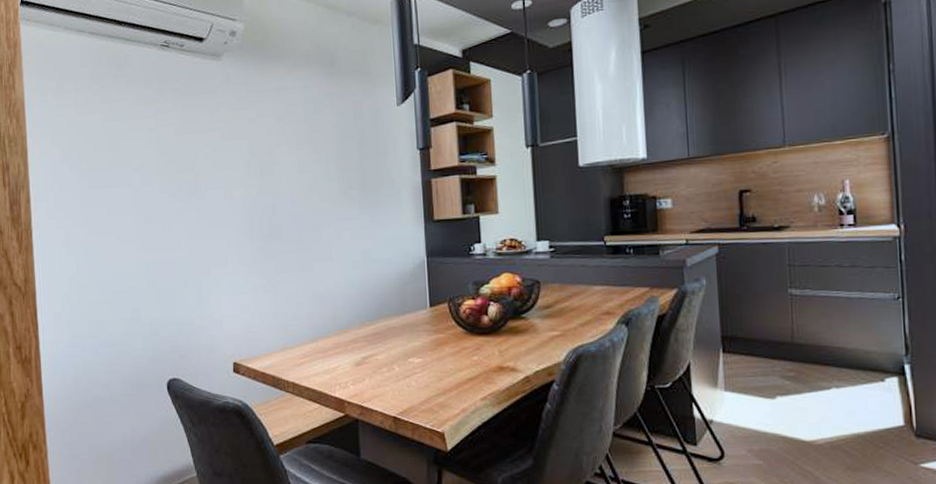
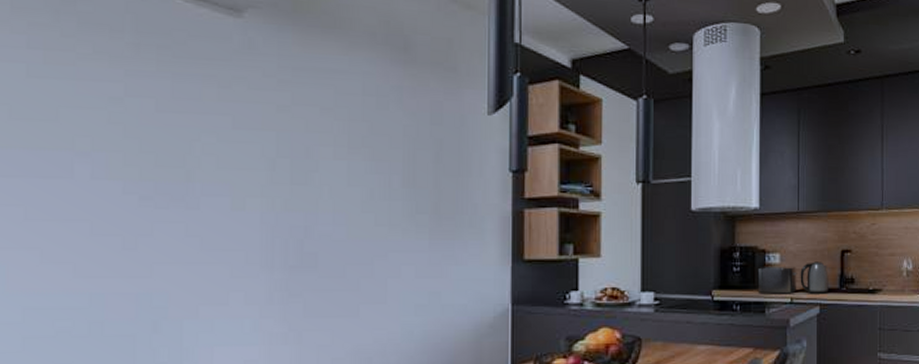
toaster: none [647,209,692,238] -> present [756,266,797,294]
kettle: none [694,203,727,235] -> present [800,262,829,294]

